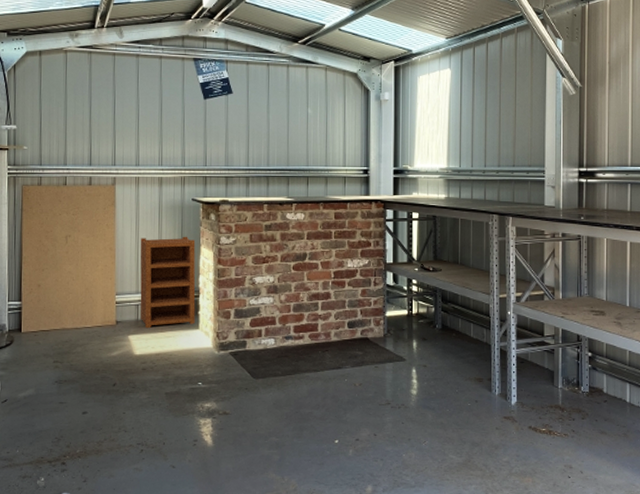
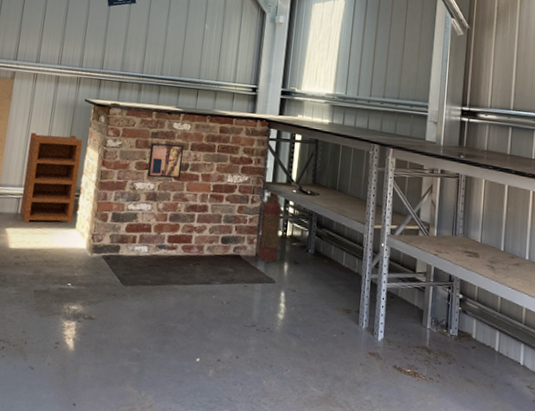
wall art: none [265,235,300,271] -> present [147,143,184,179]
fire extinguisher: none [382,270,406,341] -> present [255,189,283,262]

